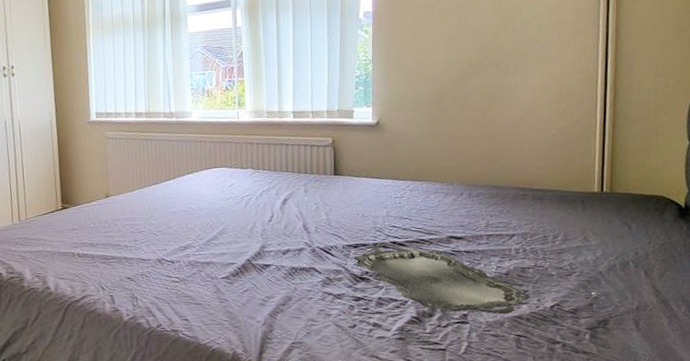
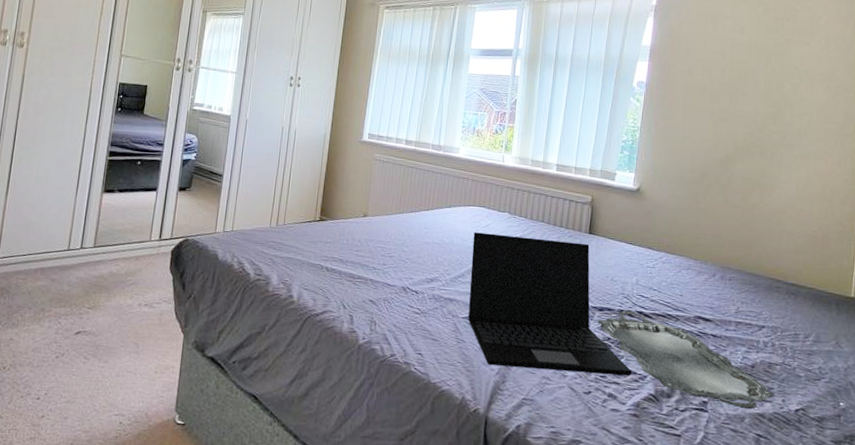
laptop: none [219,185,393,317] -> present [468,232,632,376]

